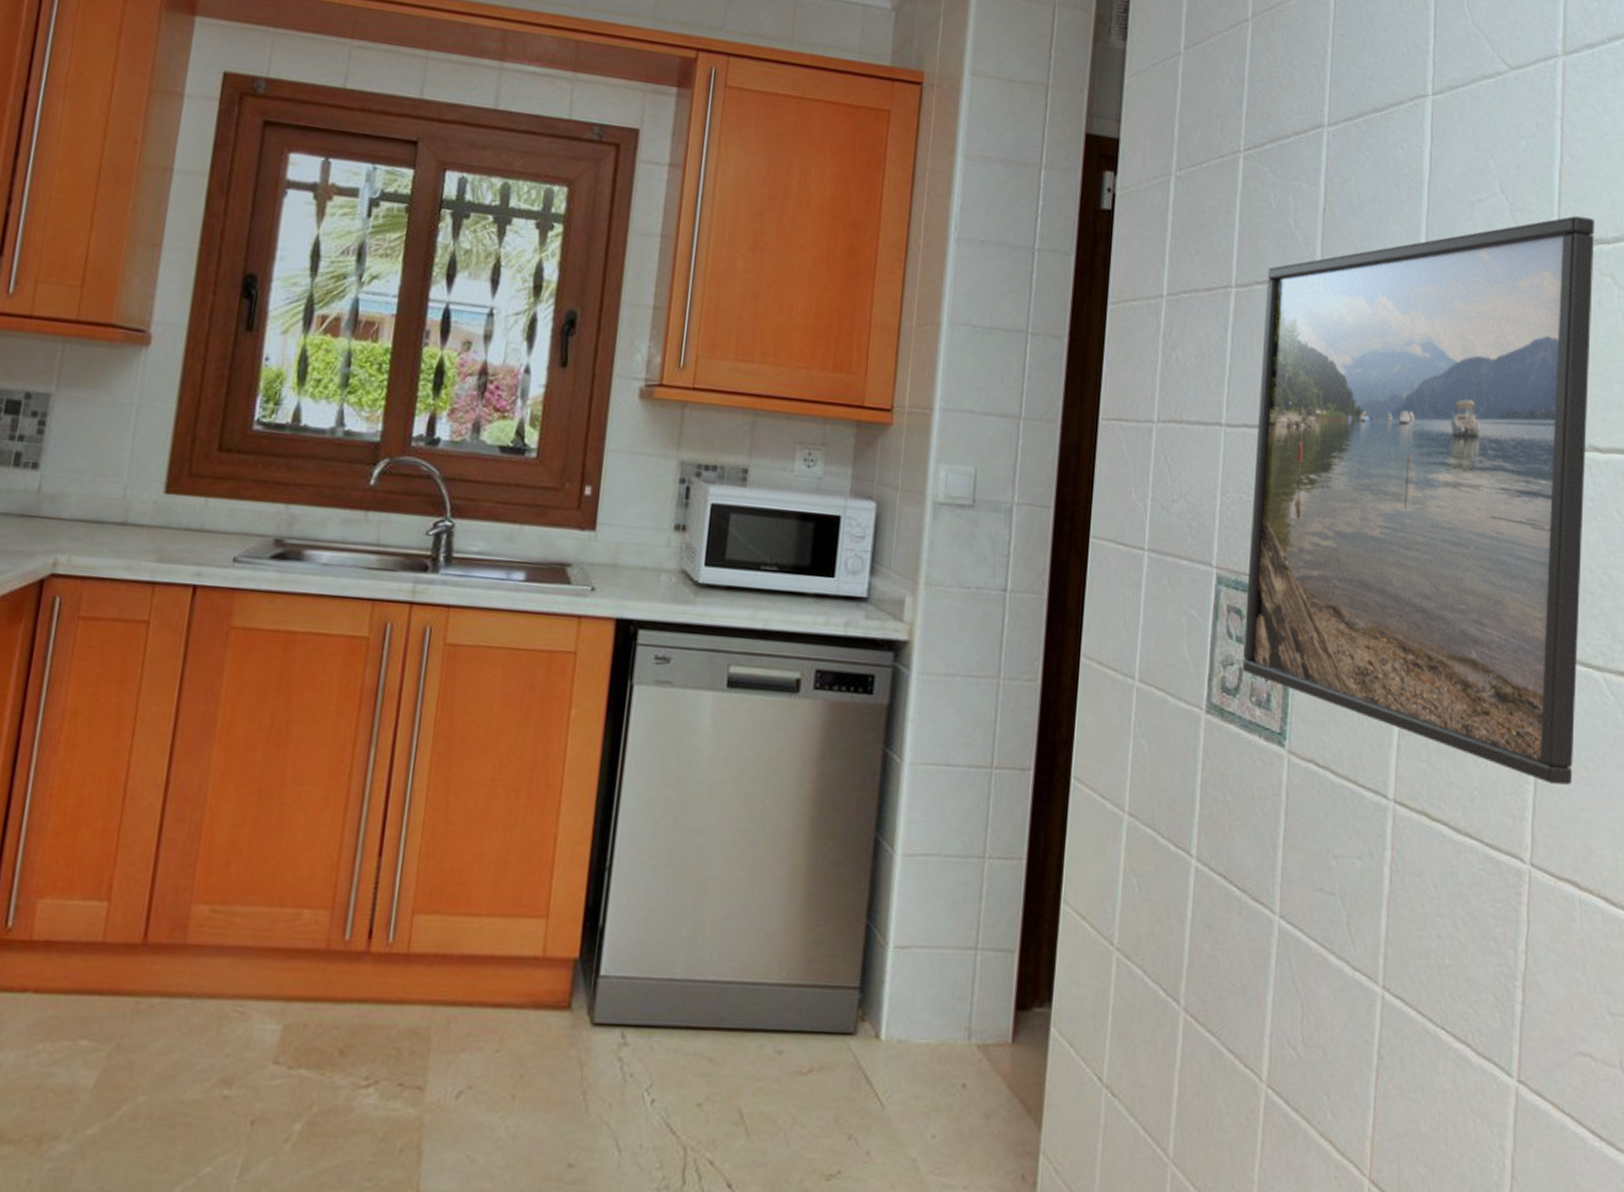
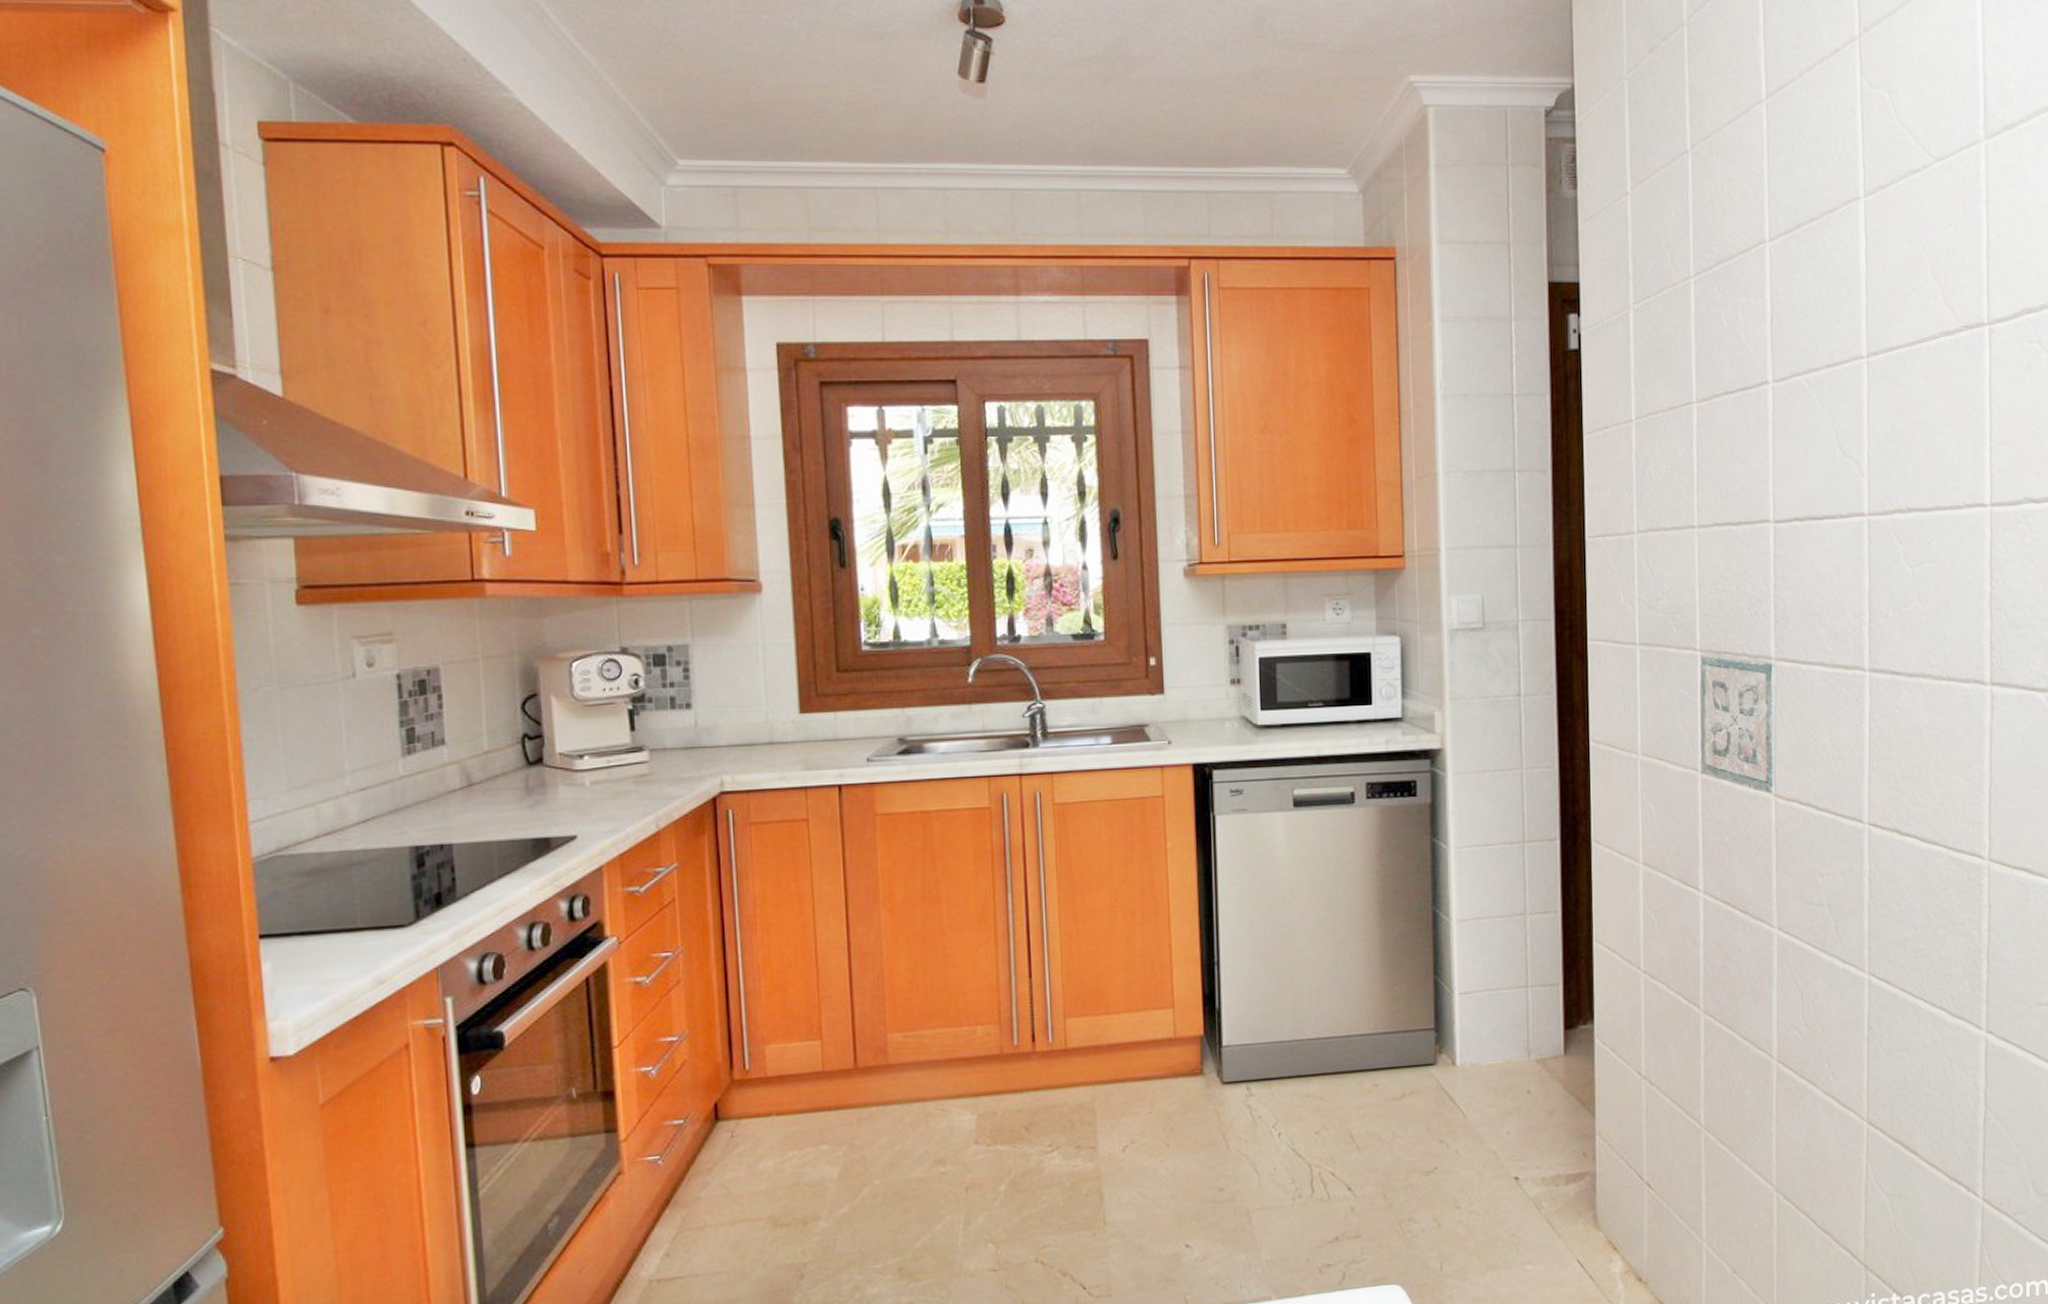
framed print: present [1242,216,1595,785] -> none [1724,291,2022,792]

